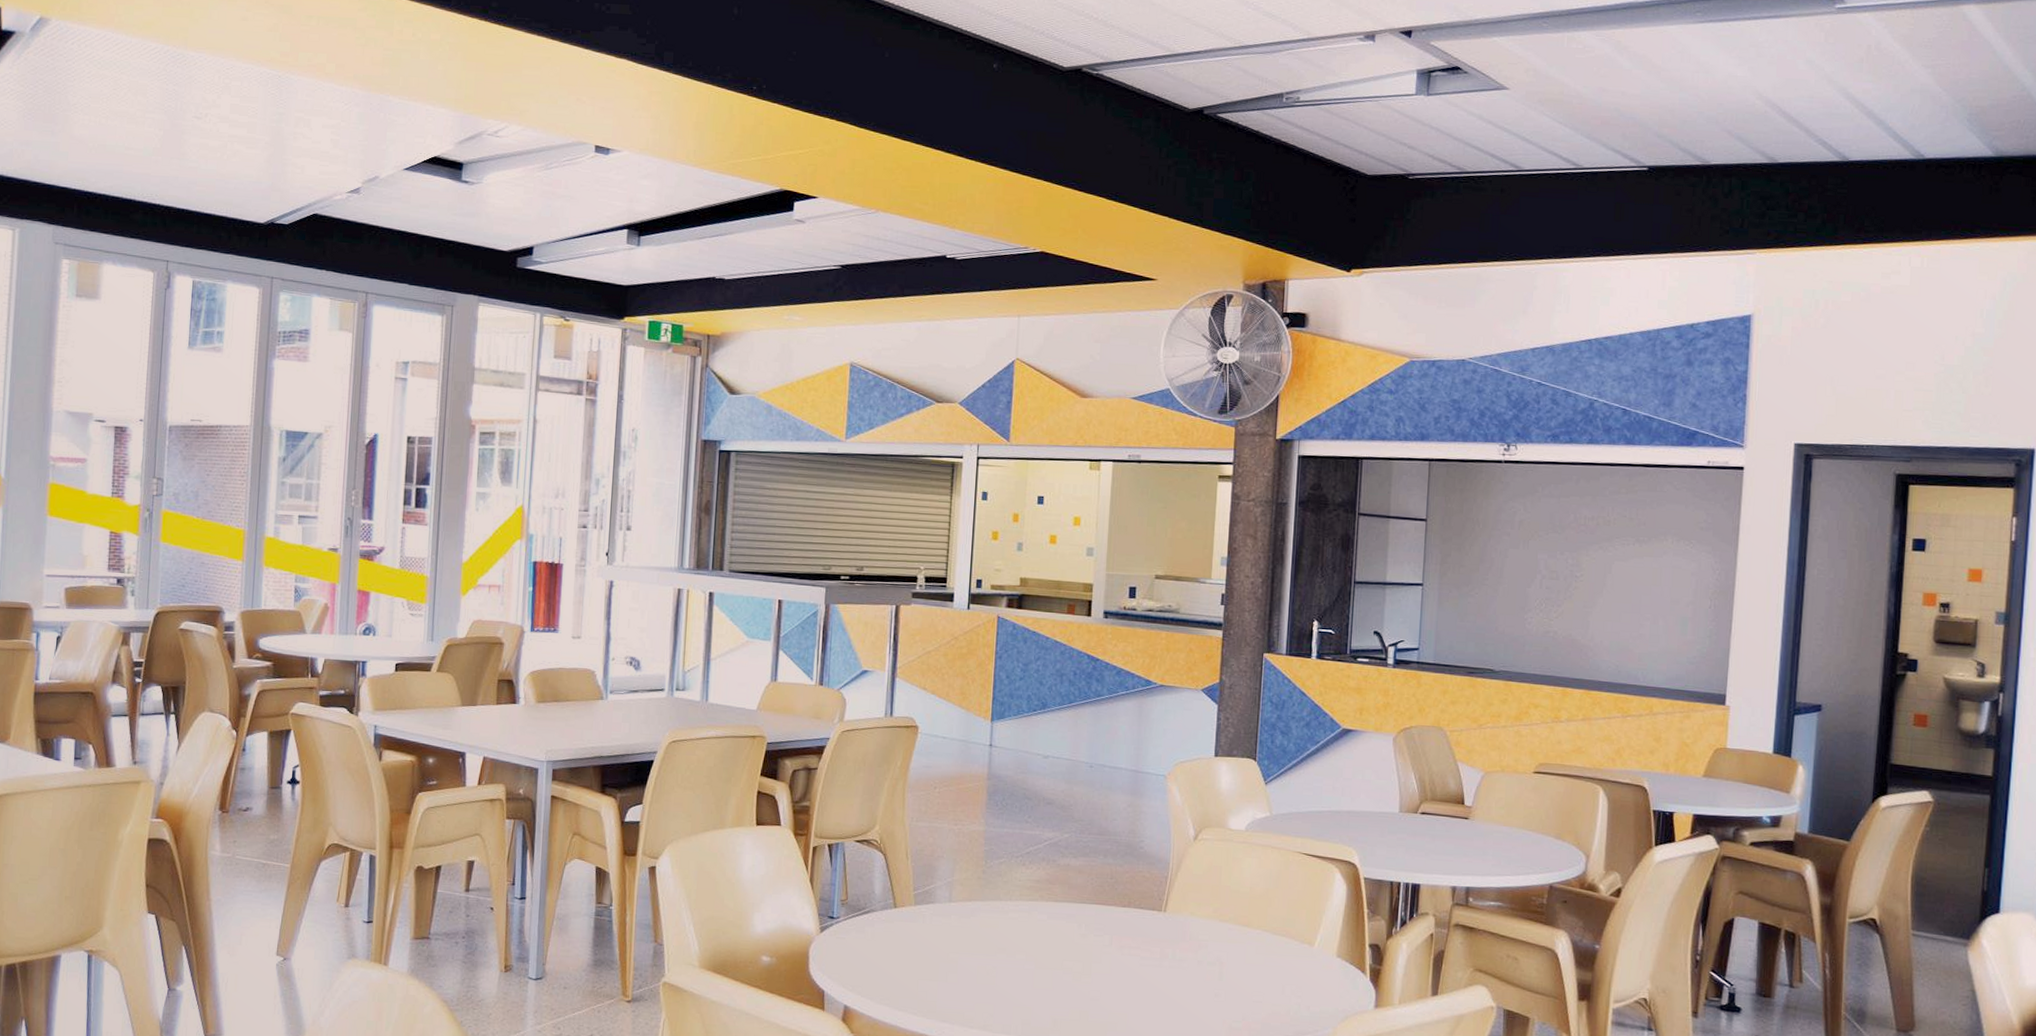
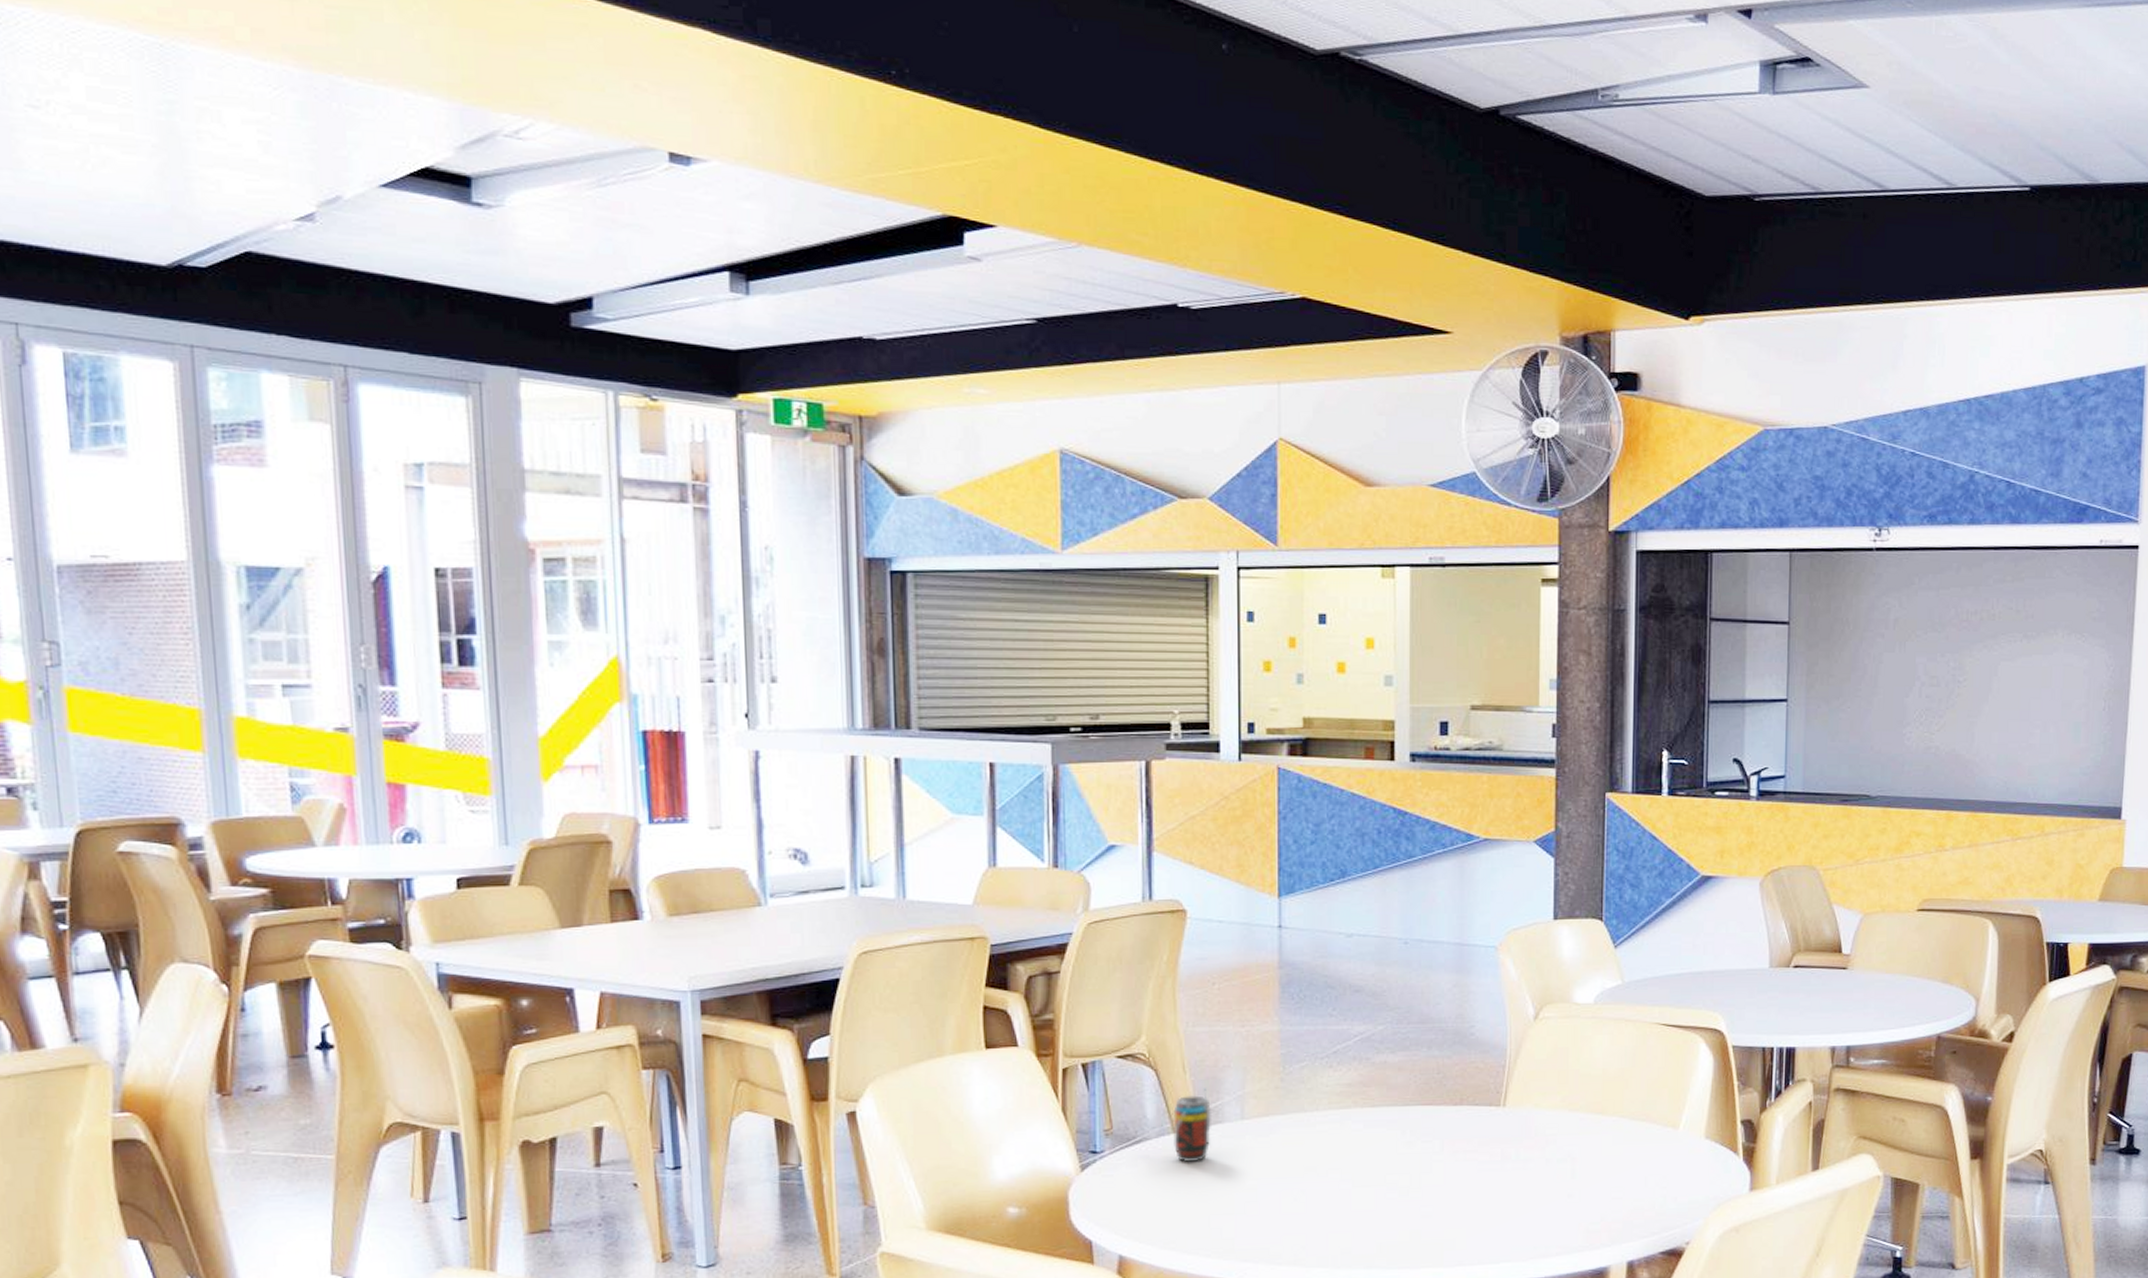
beverage can: none [894,873,926,933] -> present [1173,1088,1211,1162]

